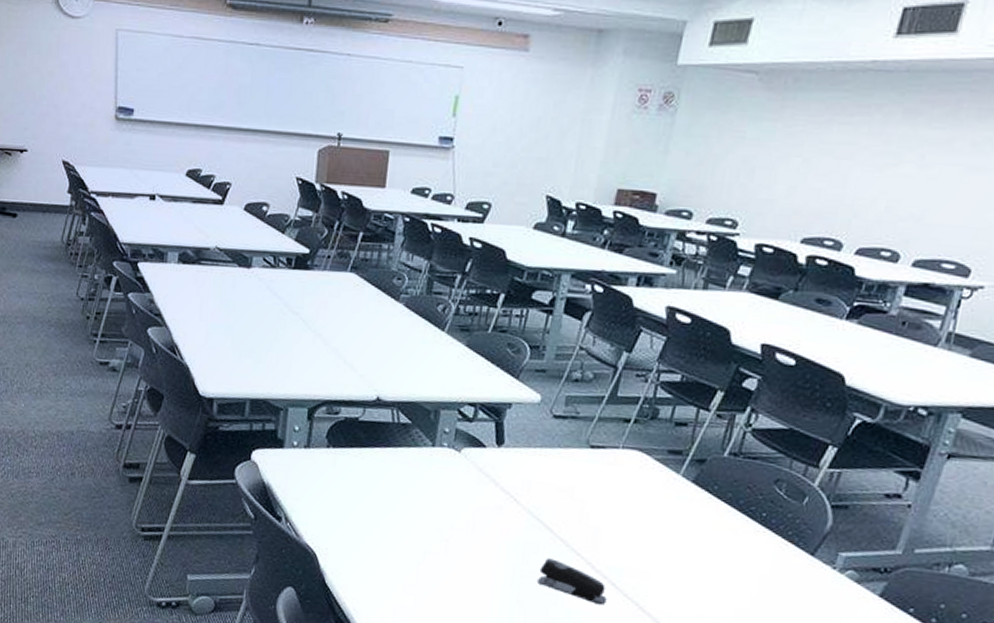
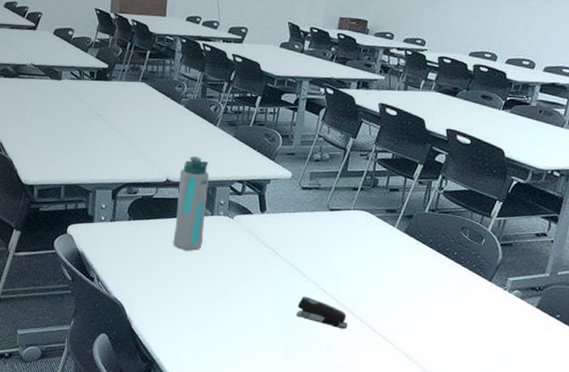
water bottle: none [381,369,432,491] -> present [173,156,209,251]

